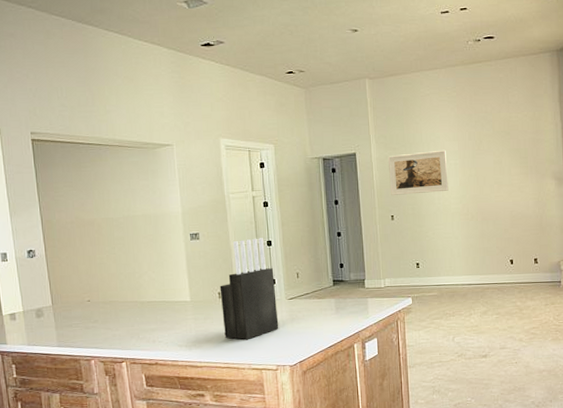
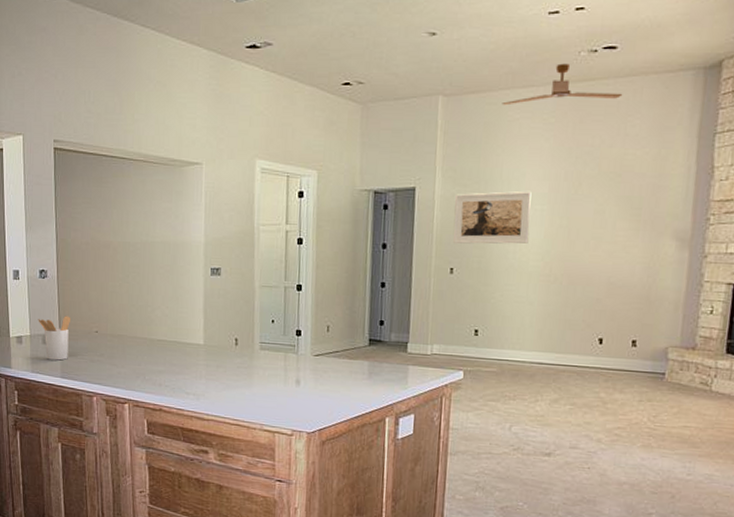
utensil holder: none [30,289,63,332] -> present [38,316,71,361]
knife block: present [219,238,279,340] -> none [237,280,301,396]
ceiling fan: none [415,50,503,85] -> present [502,63,623,106]

